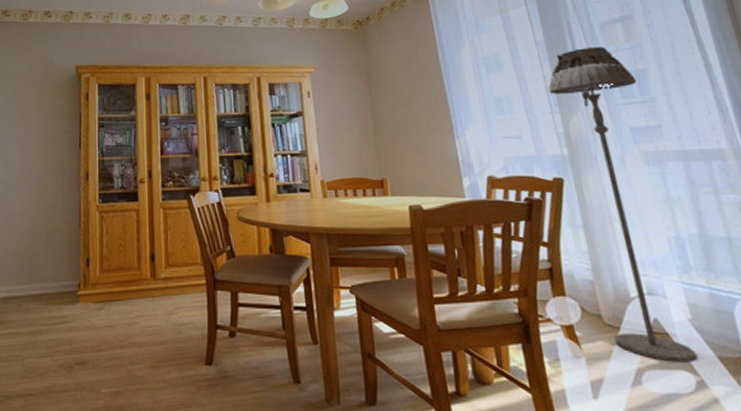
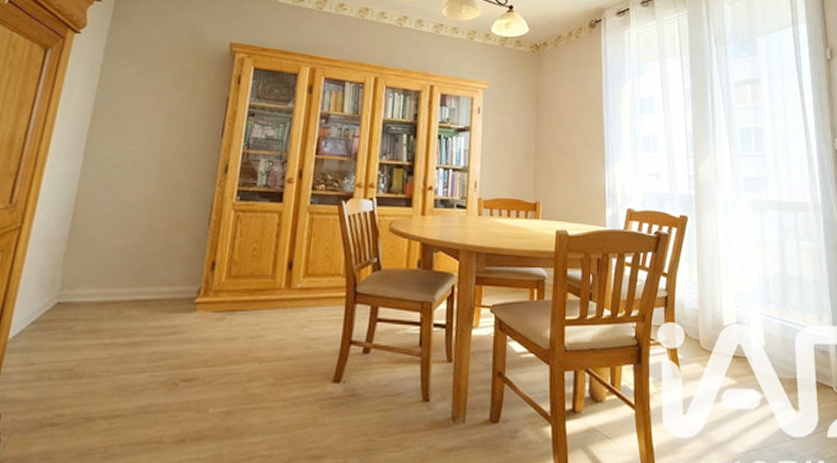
floor lamp: present [548,46,698,363] -> none [688,101,765,383]

